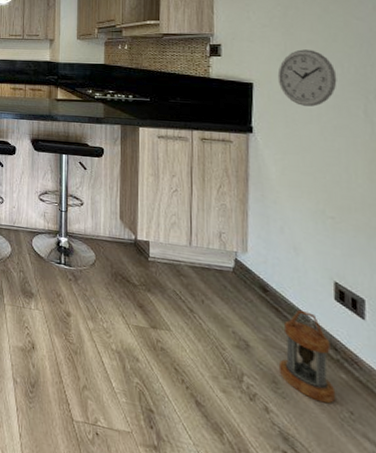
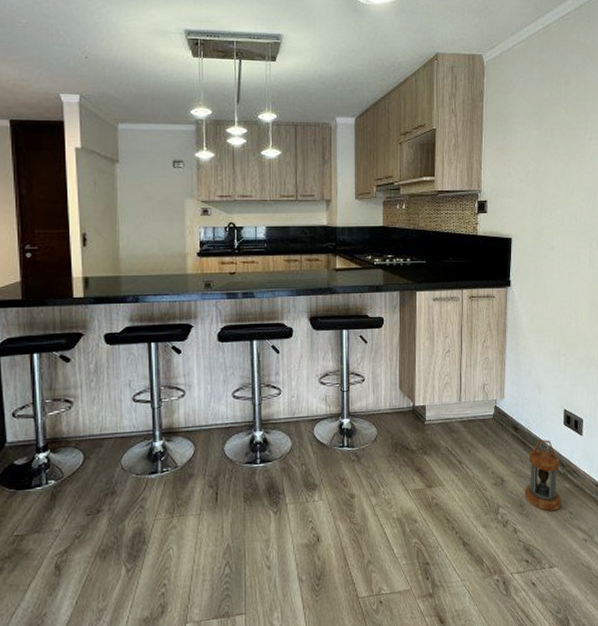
wall clock: present [277,49,337,107] -> none [530,203,572,257]

